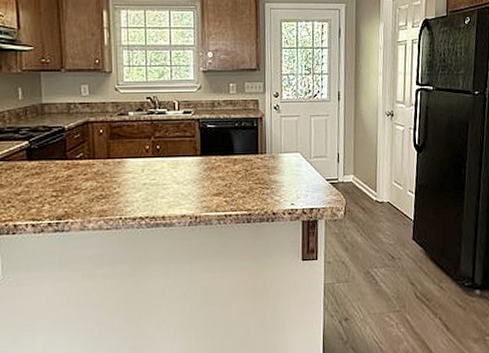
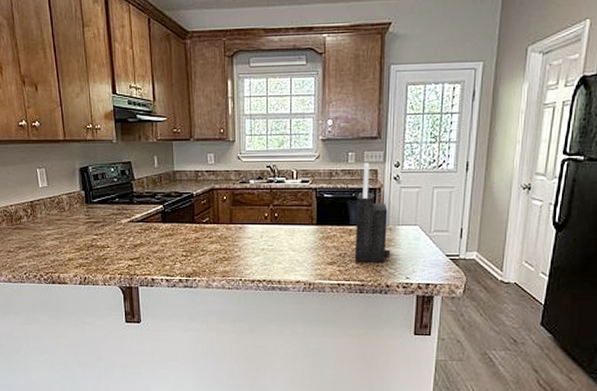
knife block: none [240,93,275,192] -> present [354,162,391,263]

